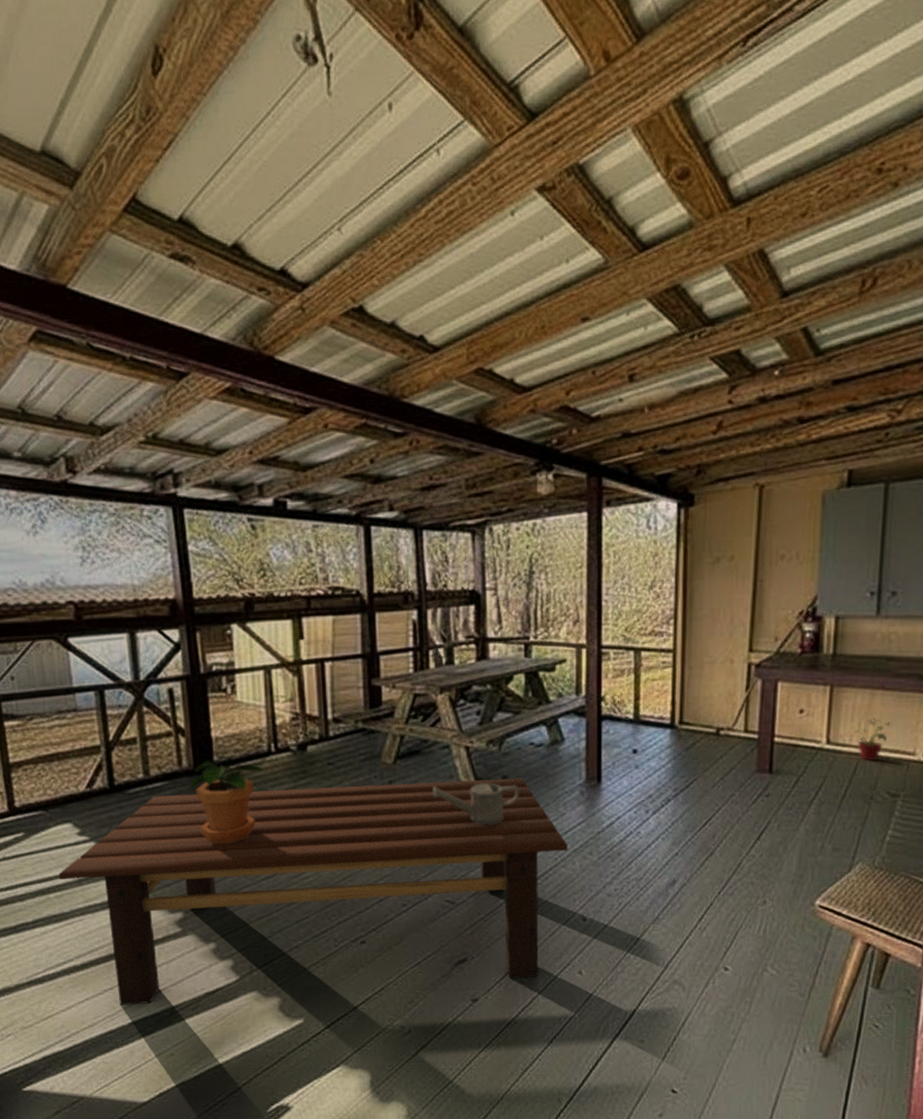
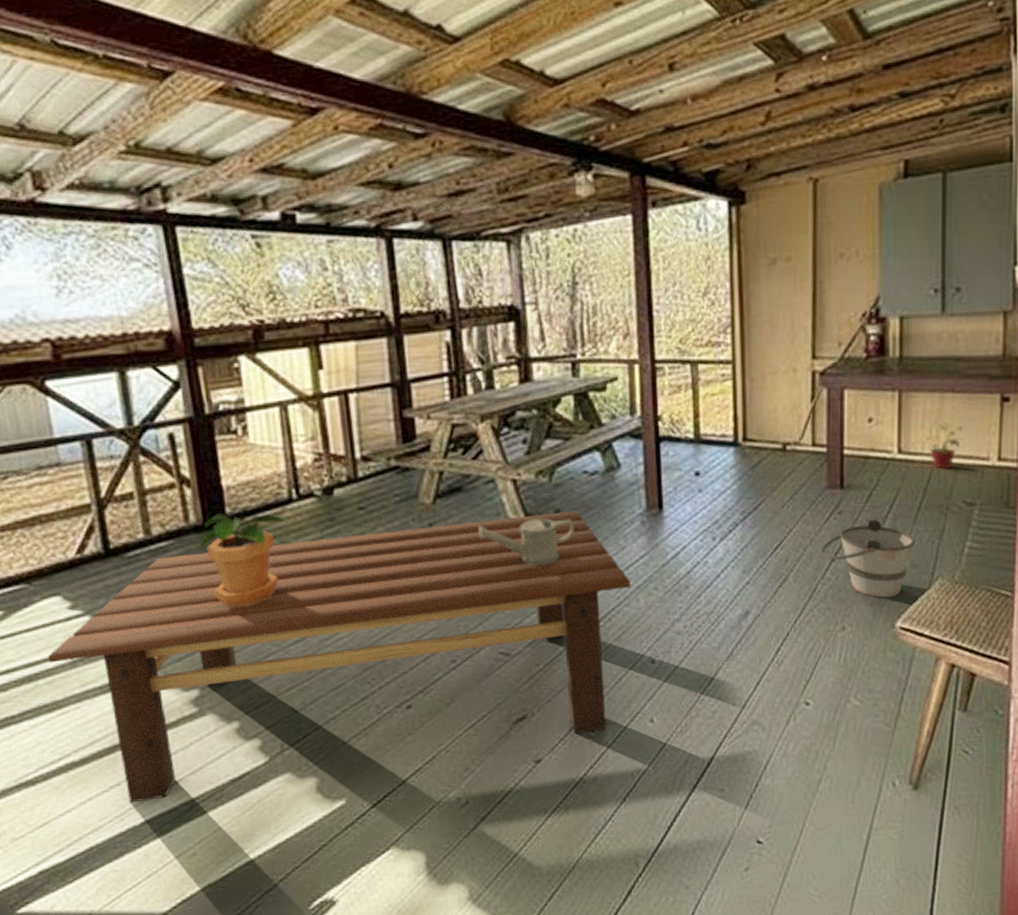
bucket: none [746,802,839,877] -> present [820,518,916,598]

